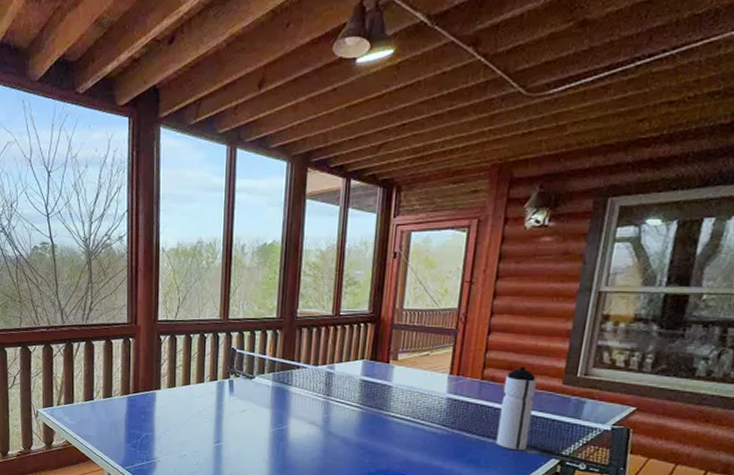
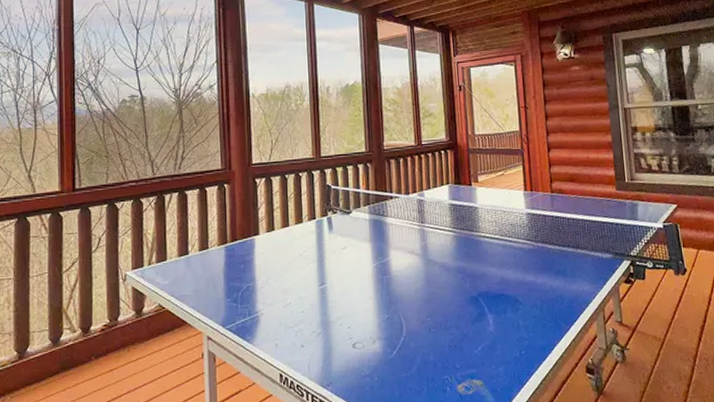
water bottle: present [496,366,537,451] -> none [570,177,602,257]

